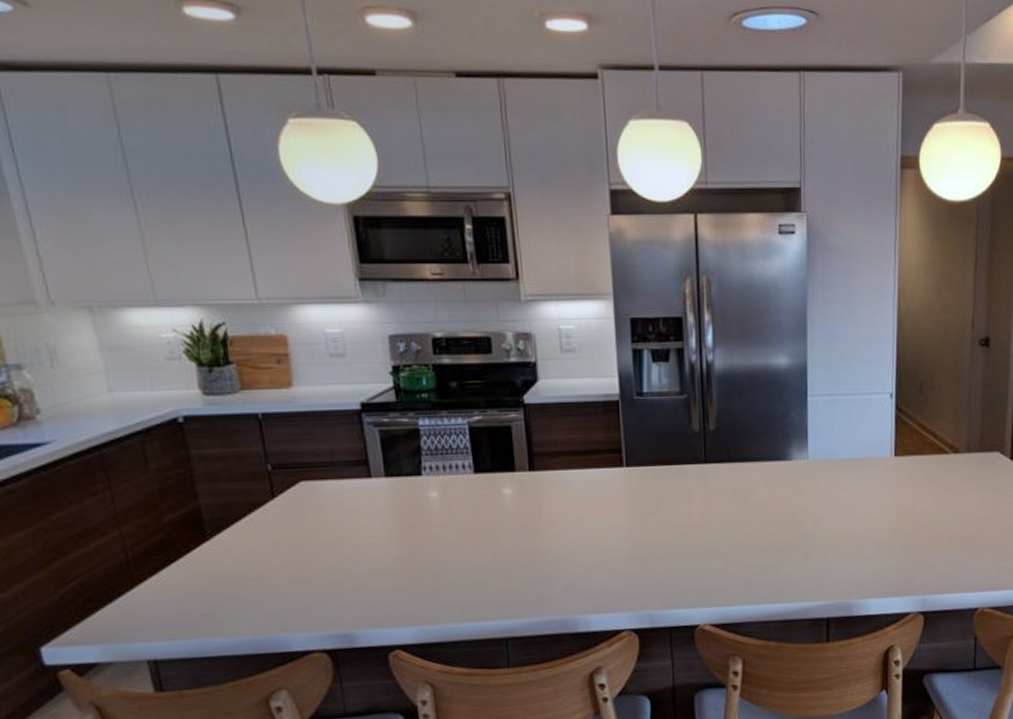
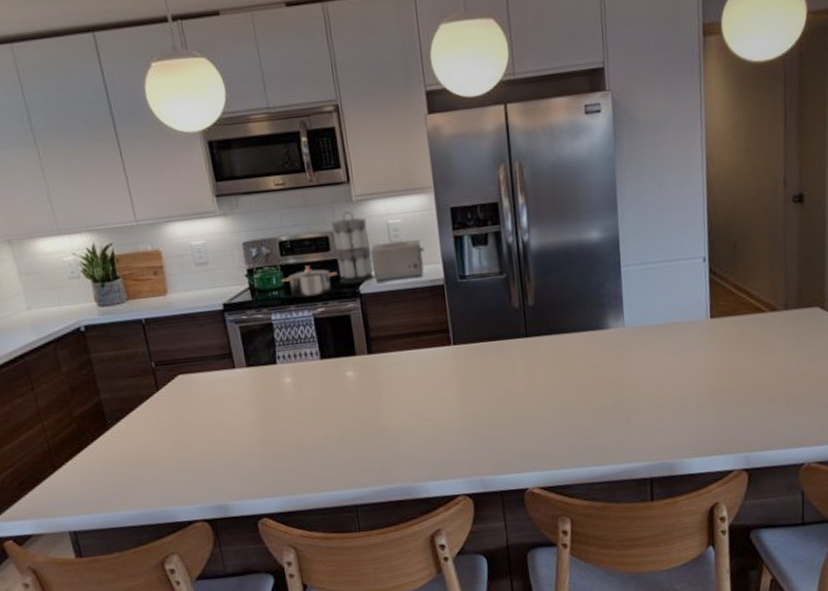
cooking pot: none [431,367,499,404] -> present [280,265,338,299]
spice rack: none [495,311,541,392] -> present [331,211,375,285]
toaster: none [538,349,599,394] -> present [370,239,425,283]

